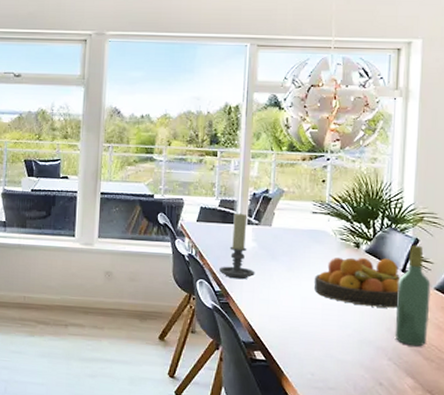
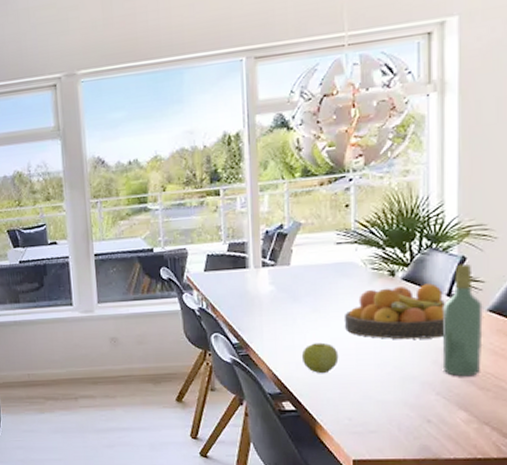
candle holder: present [218,213,255,280] -> none [234,255,276,328]
apple: none [274,299,307,329] -> present [301,342,339,374]

